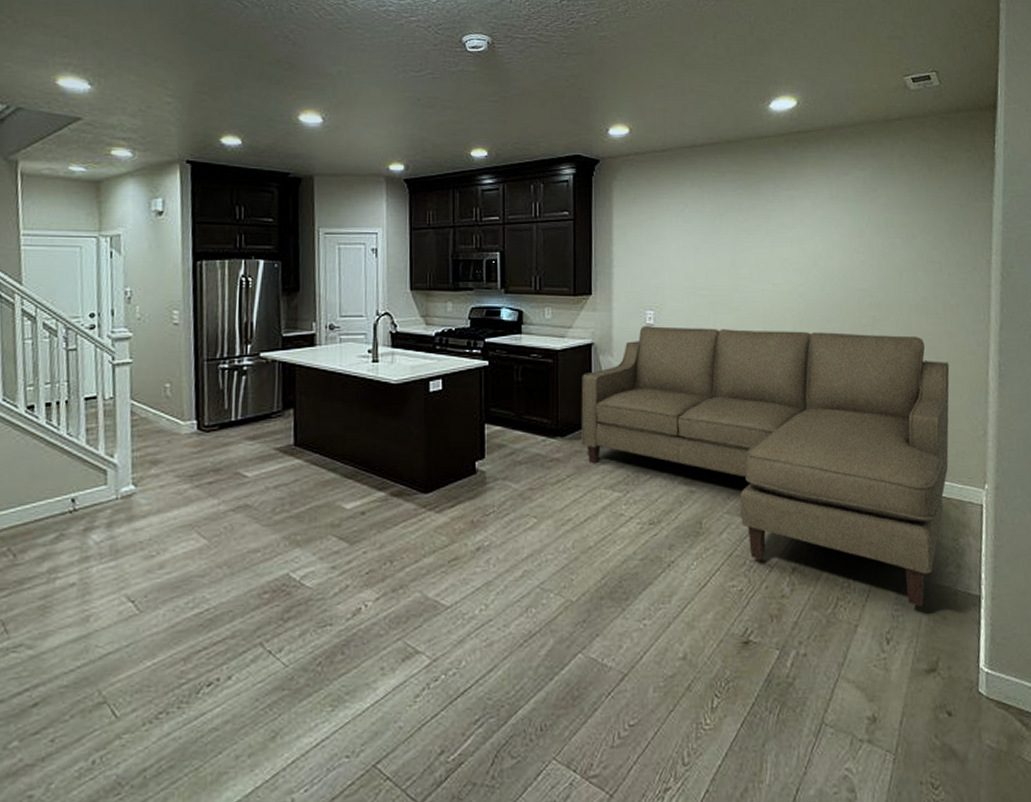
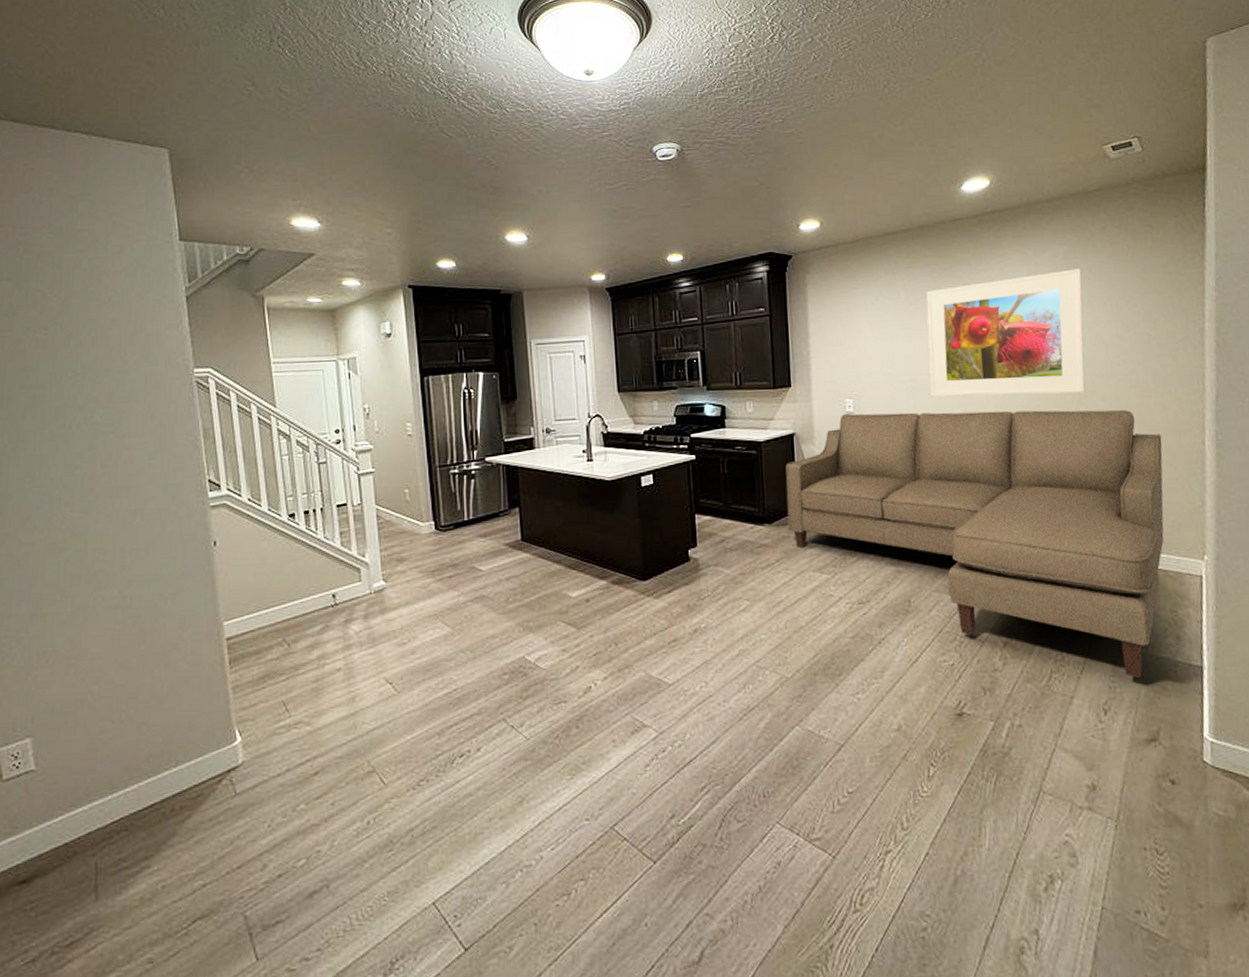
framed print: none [730,194,880,317] -> present [926,268,1086,397]

